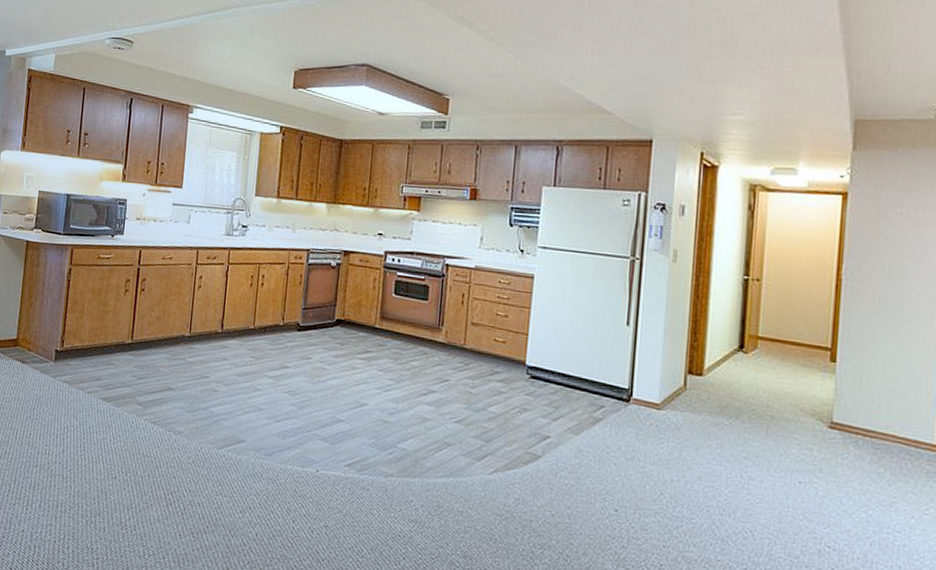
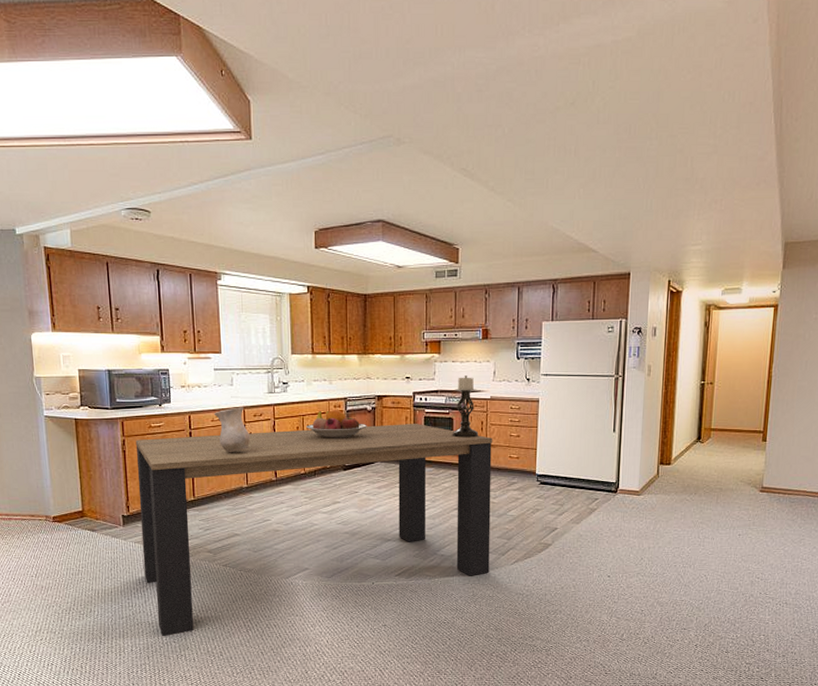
dining table: none [67,270,475,496] -> present [135,424,493,636]
vase: none [165,247,201,296] -> present [214,407,251,453]
fruit bowl: none [262,261,329,295] -> present [306,410,367,438]
candle holder: none [426,238,460,312] -> present [452,376,479,438]

